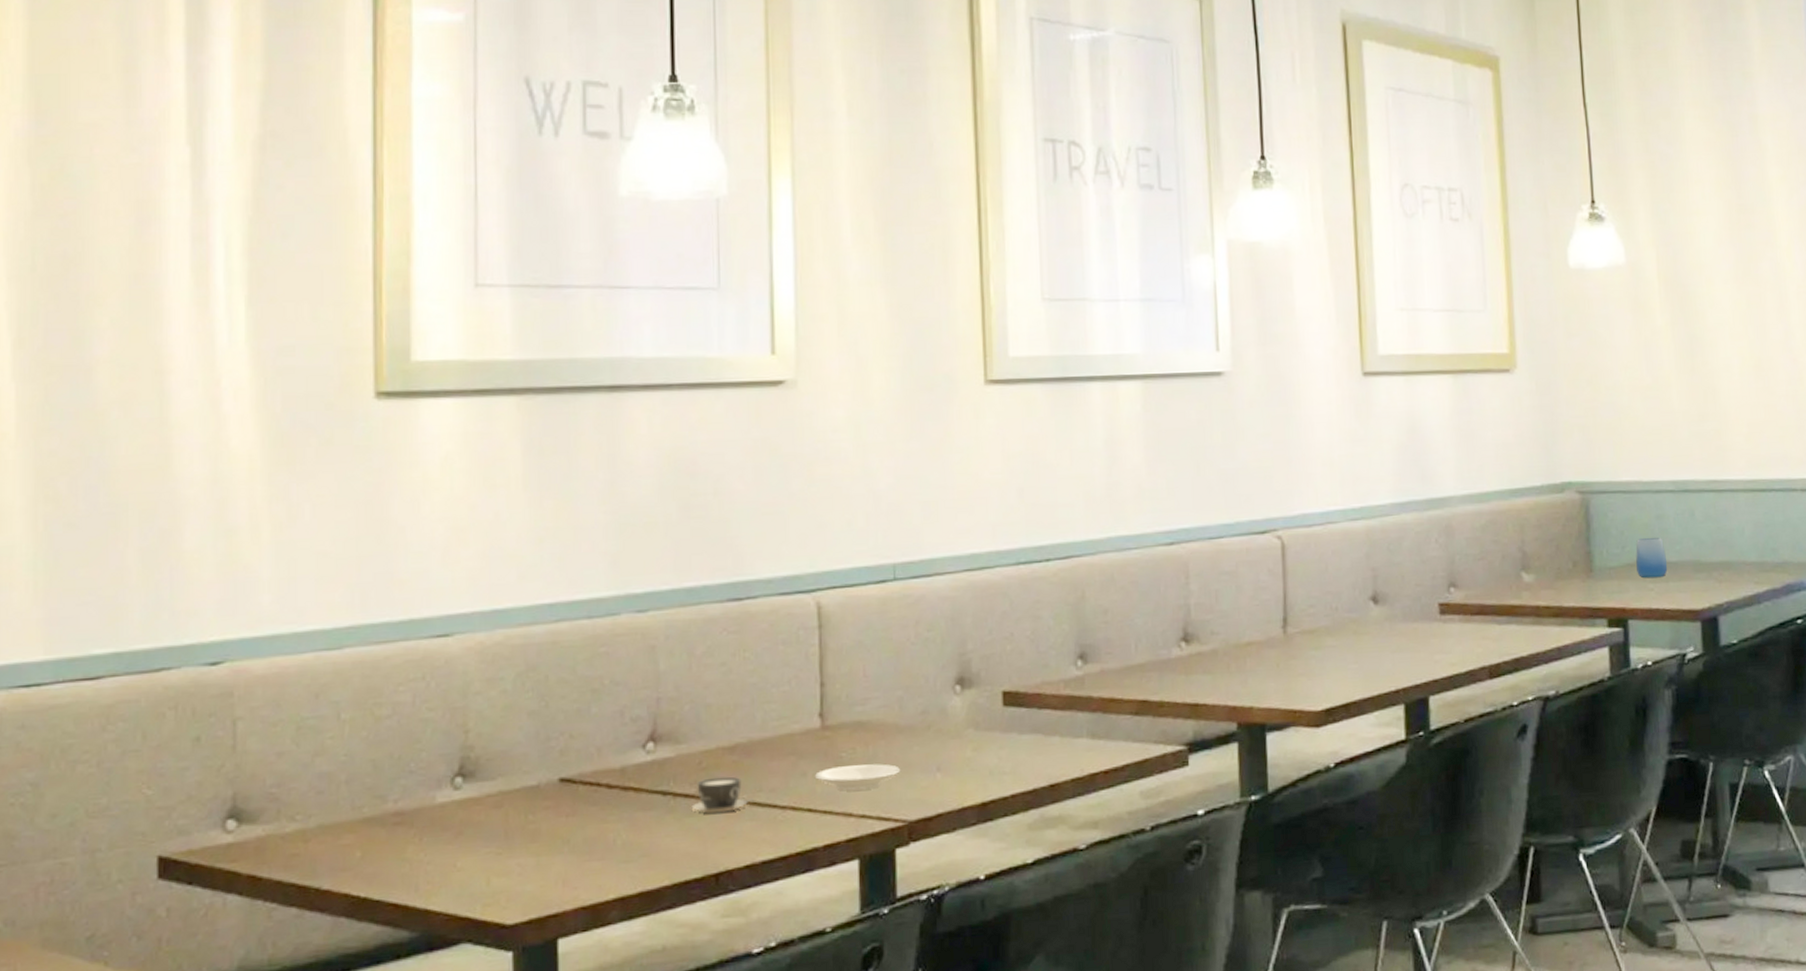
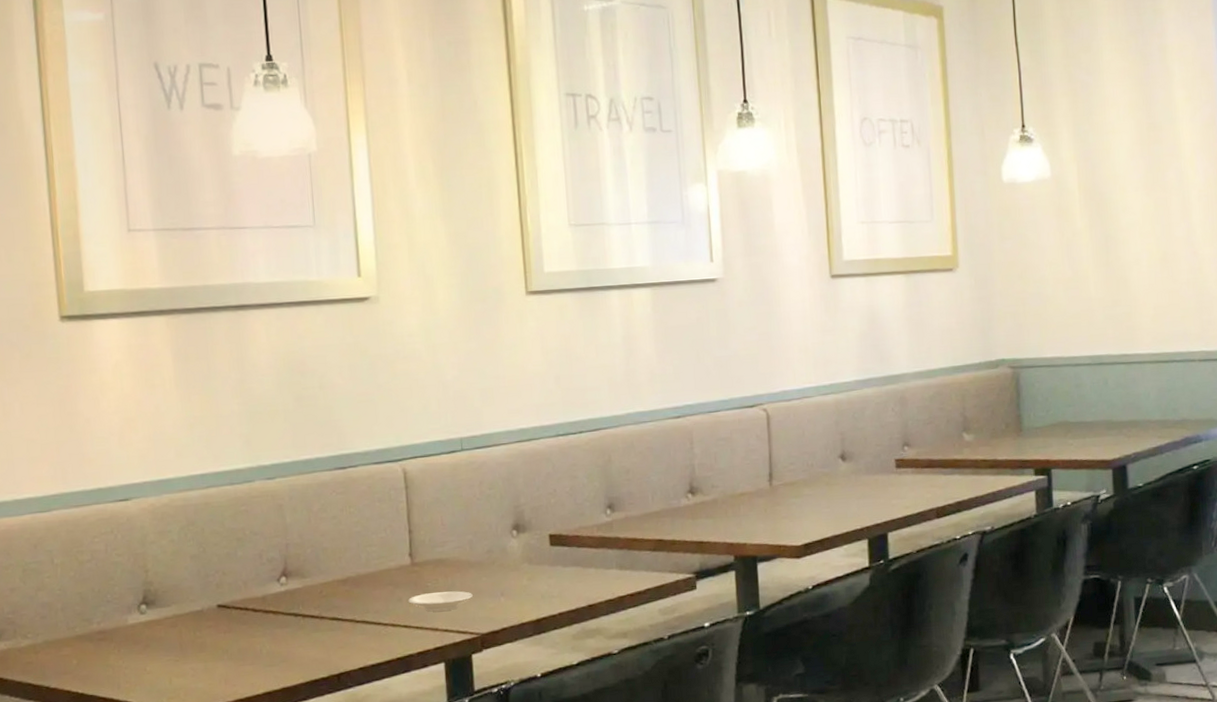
teacup: present [691,776,754,814] -> none [316,602,363,630]
cup: present [1636,537,1668,579] -> none [1058,402,1085,436]

